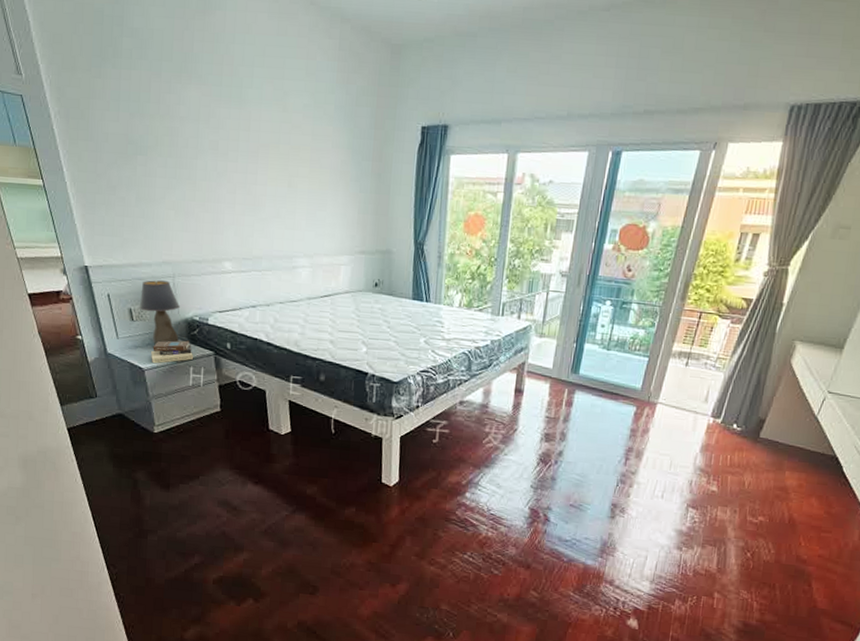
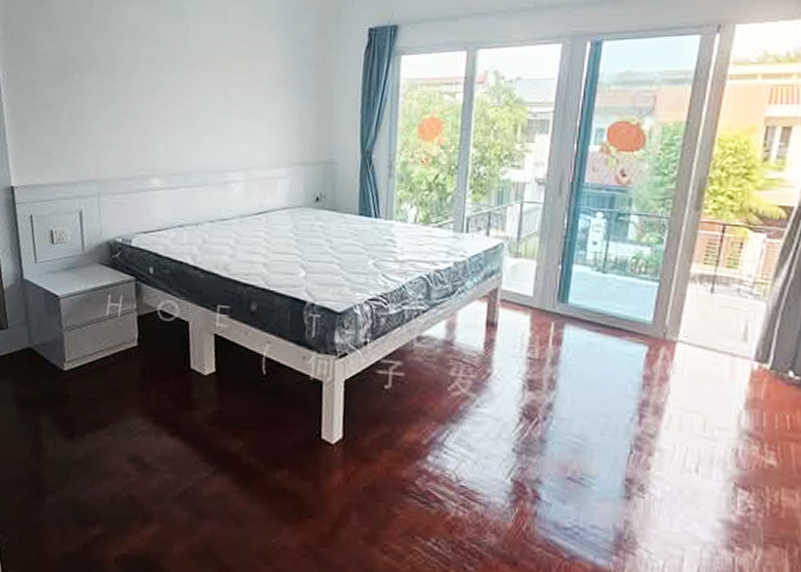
table lamp: present [139,280,181,346] -> none [60,199,104,271]
books: present [151,340,194,364] -> none [68,264,113,291]

